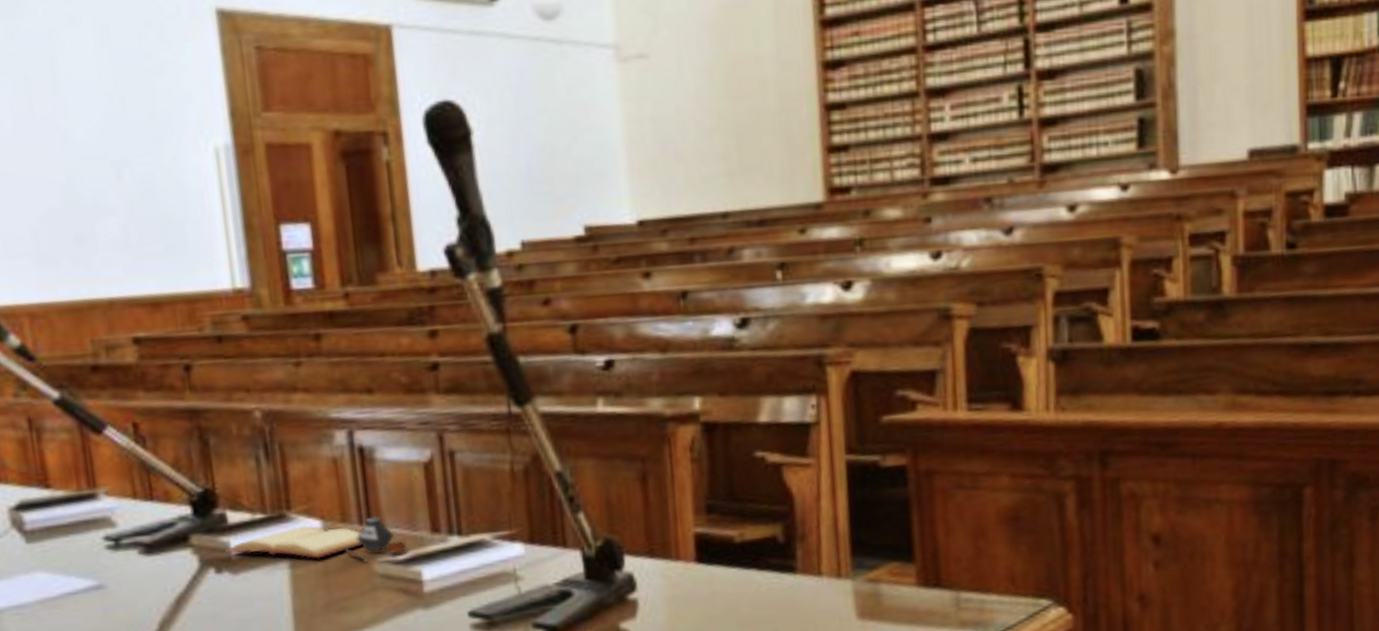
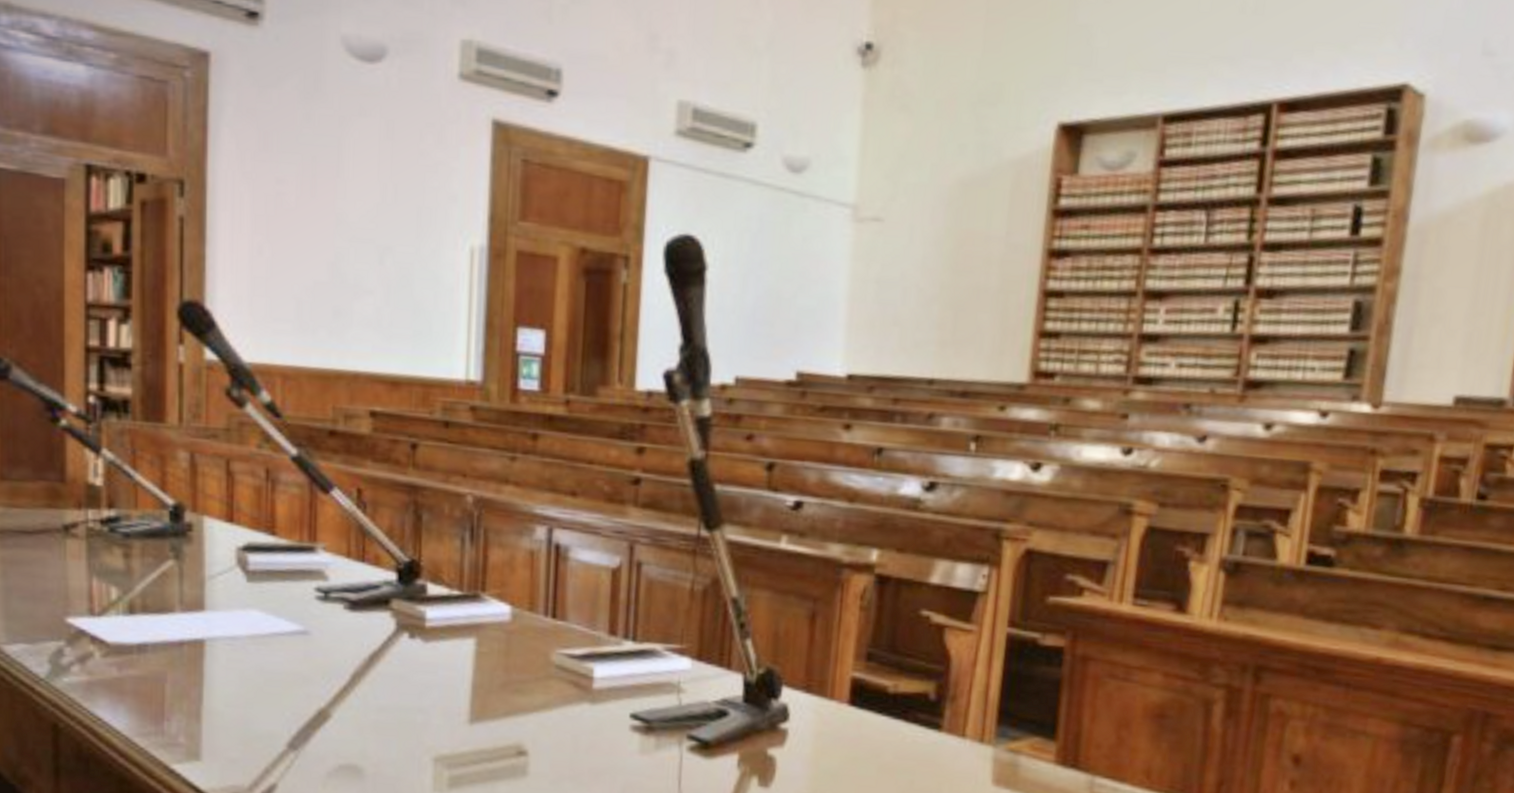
book: present [226,516,407,562] -> none [421,607,585,651]

